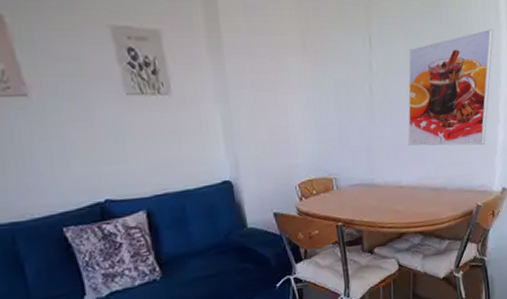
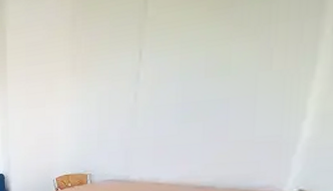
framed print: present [408,28,494,146] -> none [172,16,312,147]

